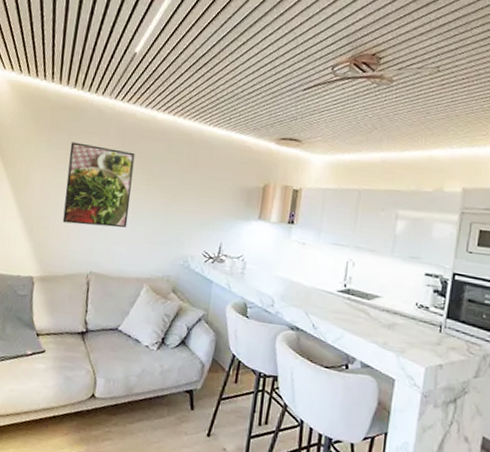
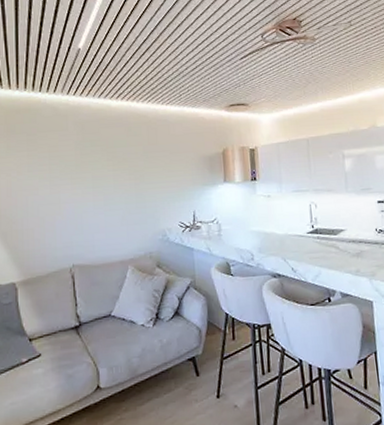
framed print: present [62,142,135,228] -> none [31,142,101,223]

